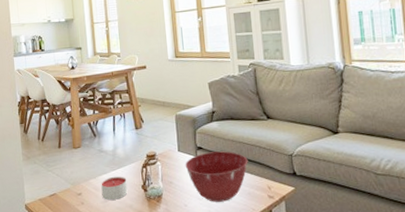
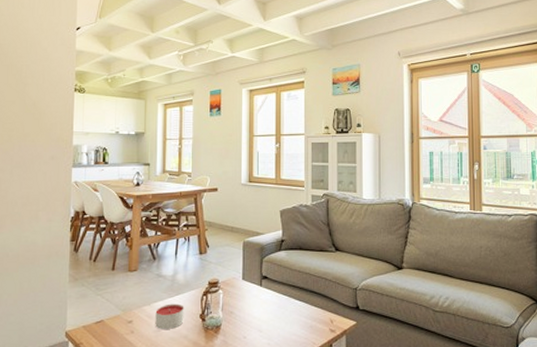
mixing bowl: present [185,151,248,202] -> none [248,282,313,335]

